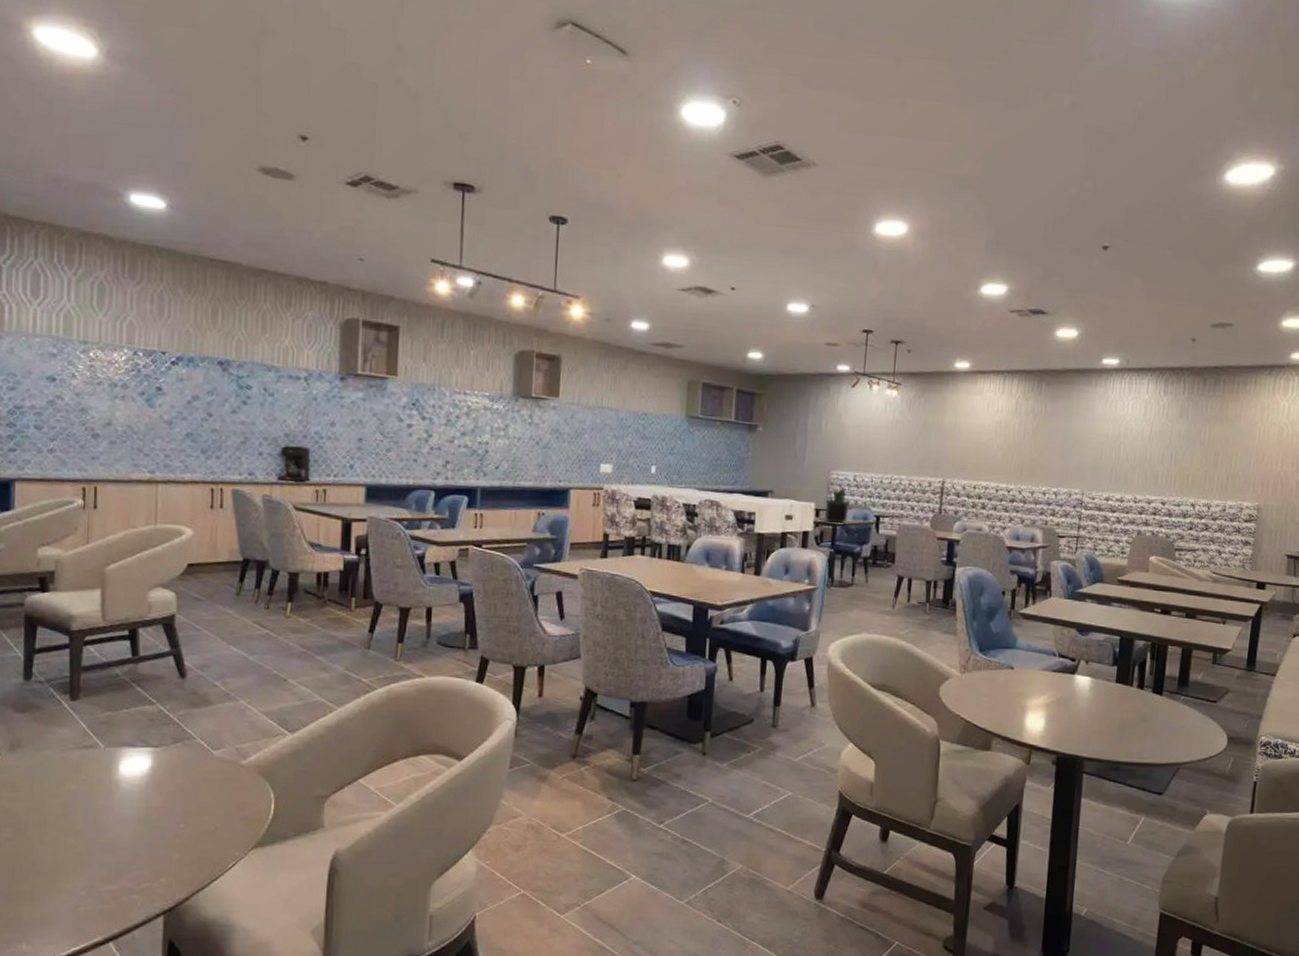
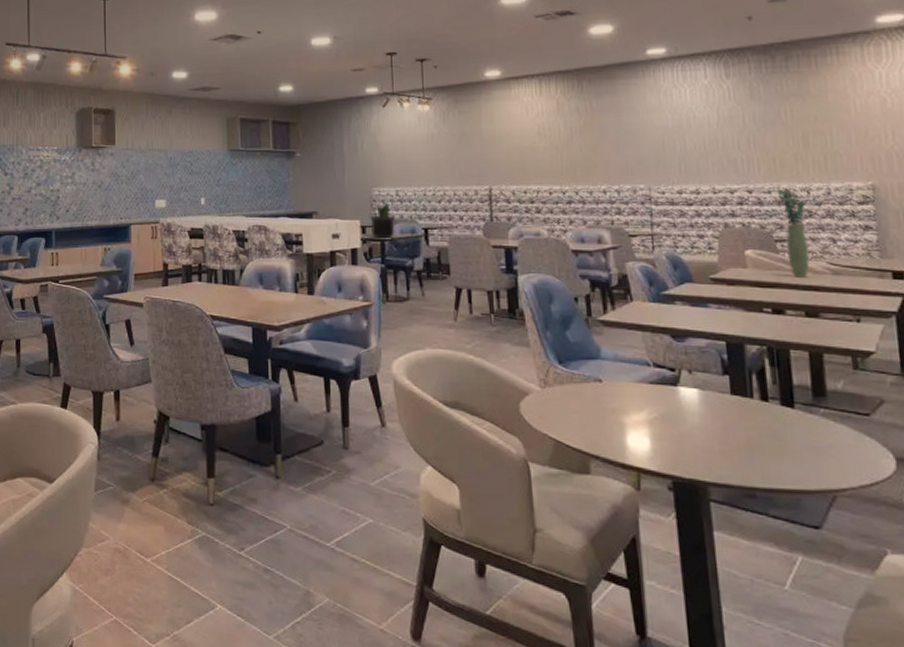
vase: none [1181,501,1205,584] -> present [777,187,810,278]

